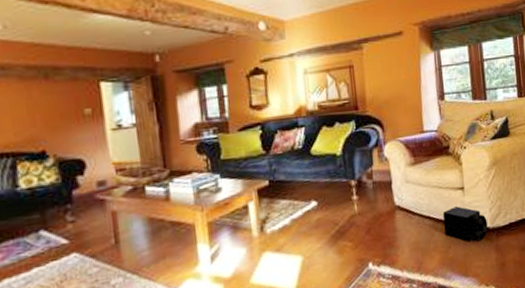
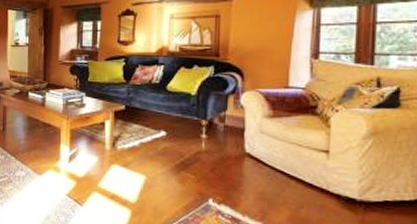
speaker: present [443,206,488,243] -> none [298,168,354,210]

